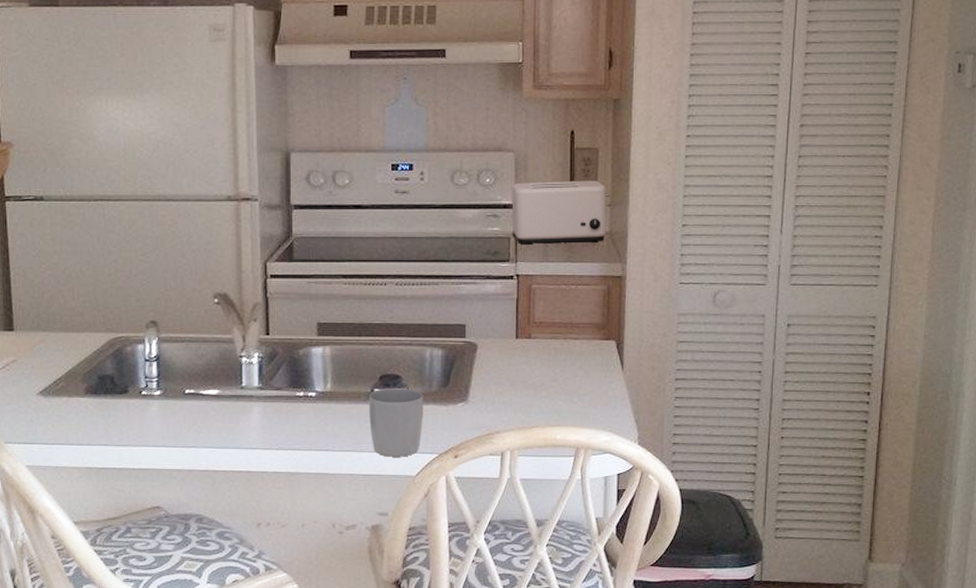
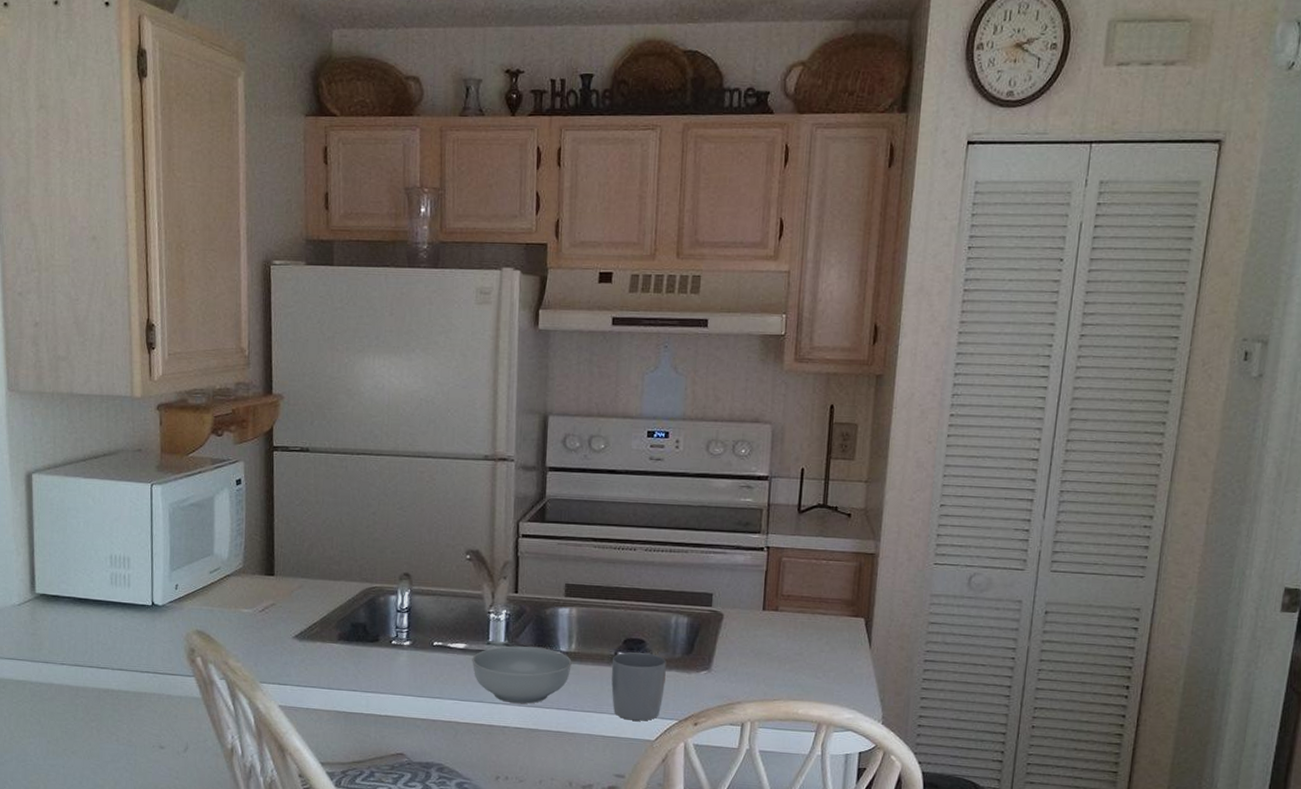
bowl: none [226,389,328,447] -> present [472,646,572,704]
toaster: present [511,180,610,245] -> none [765,455,867,519]

